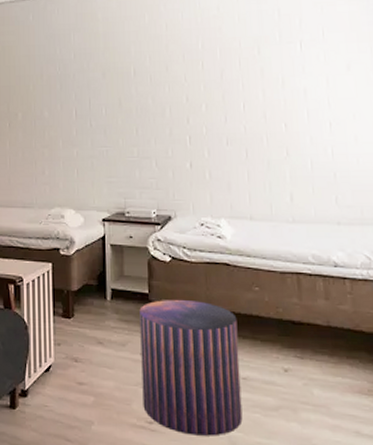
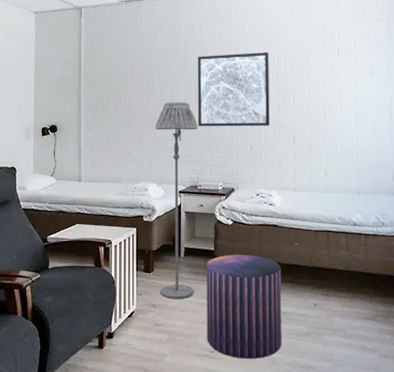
floor lamp: none [71,111,125,354] -> present [155,102,198,300]
wall art: none [119,47,214,141] -> present [197,52,270,127]

